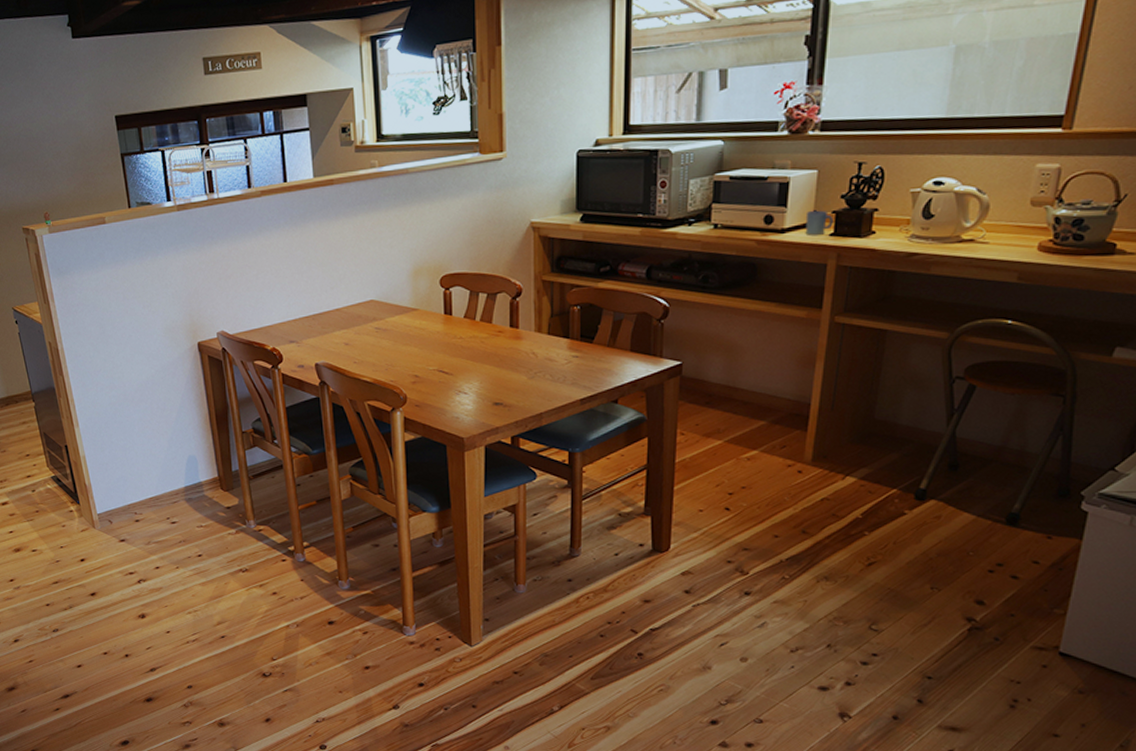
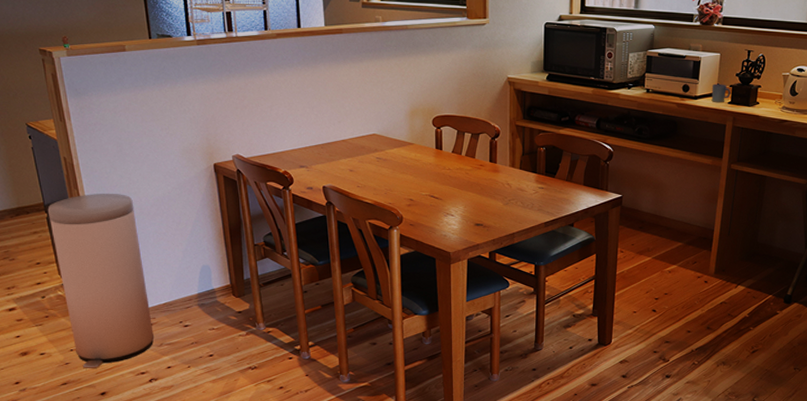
pedal bin: none [35,379,142,568] -> present [47,194,155,369]

